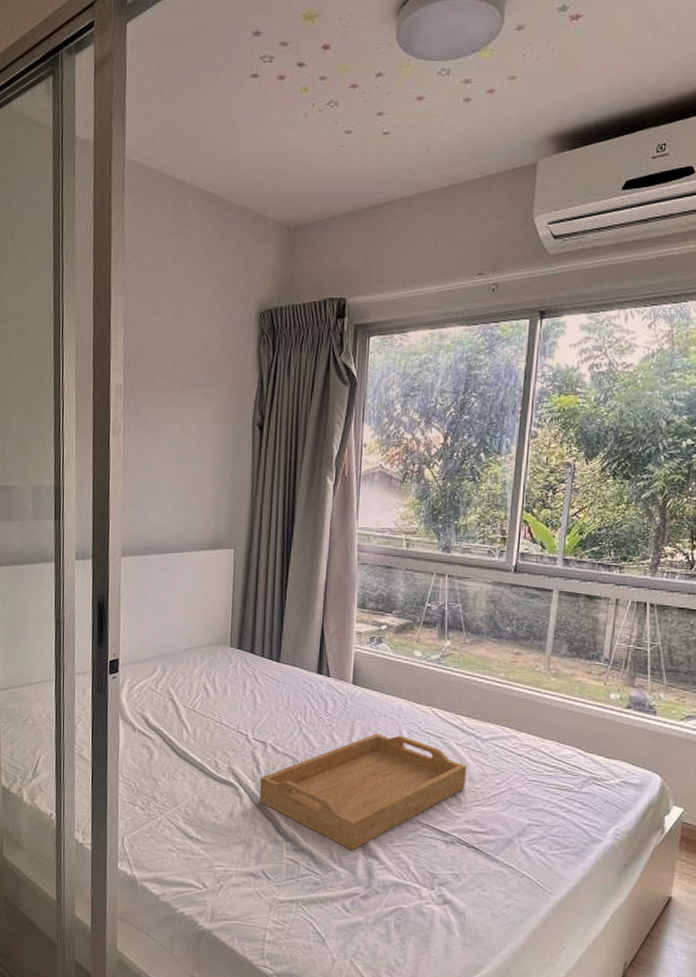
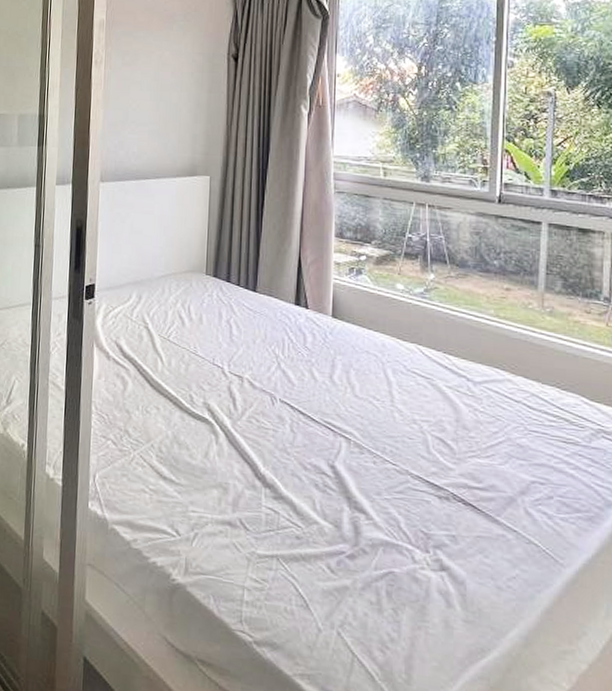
serving tray: present [260,733,466,851] -> none [236,371,458,502]

